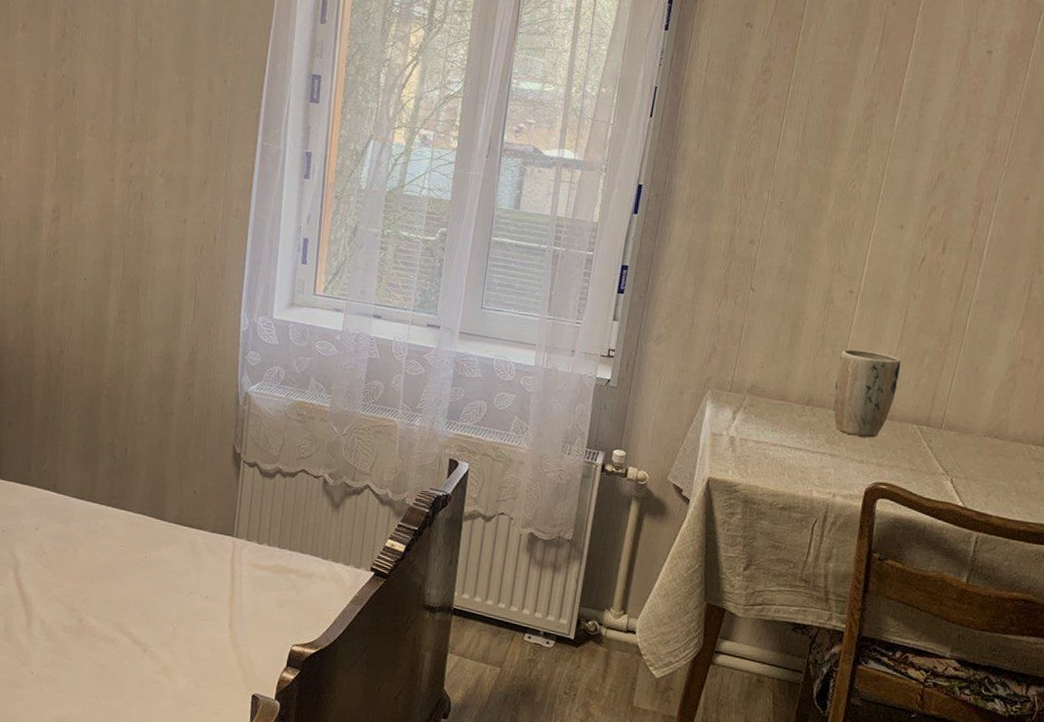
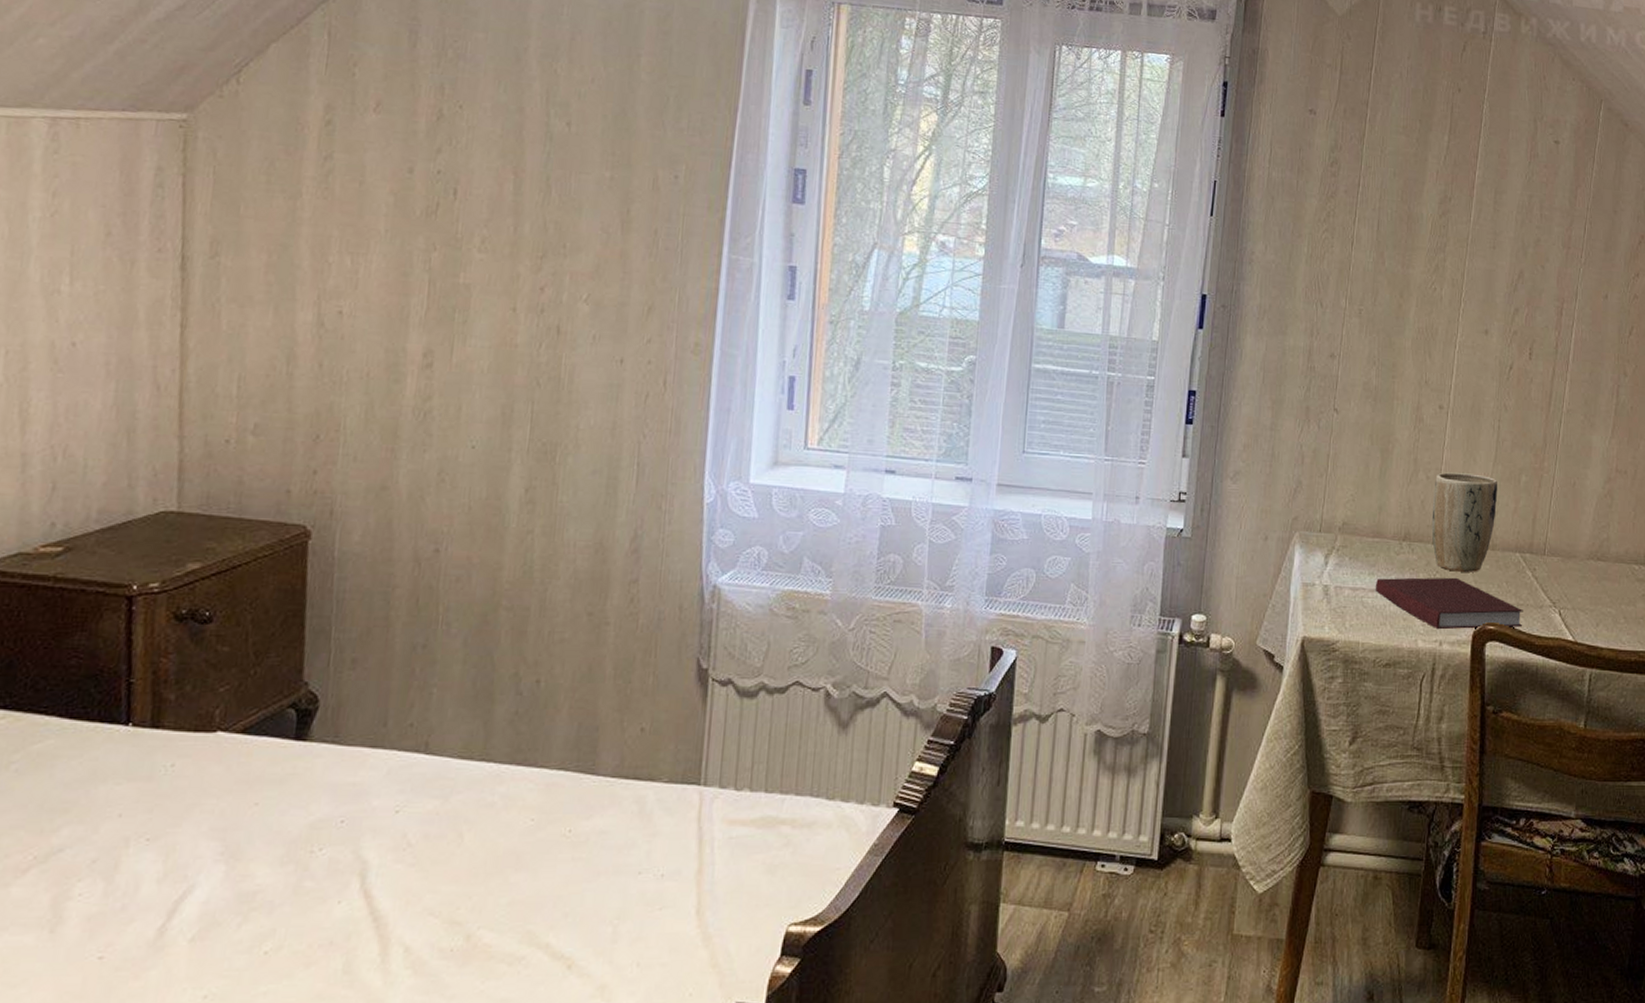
notebook: none [776,435,916,490] -> present [1375,577,1523,630]

